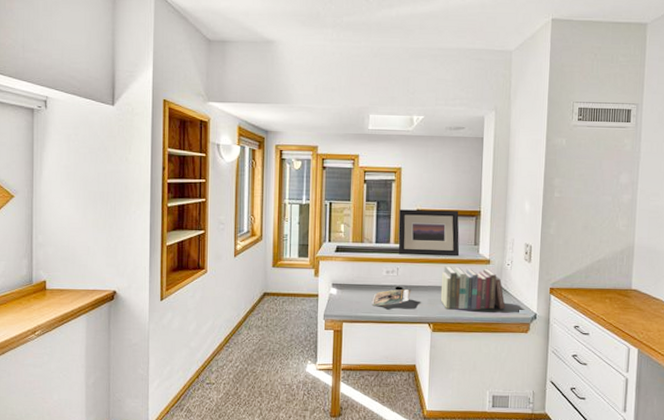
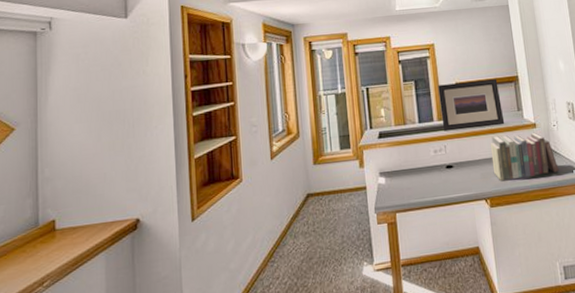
magazine: present [371,288,412,307] -> none [423,165,463,190]

